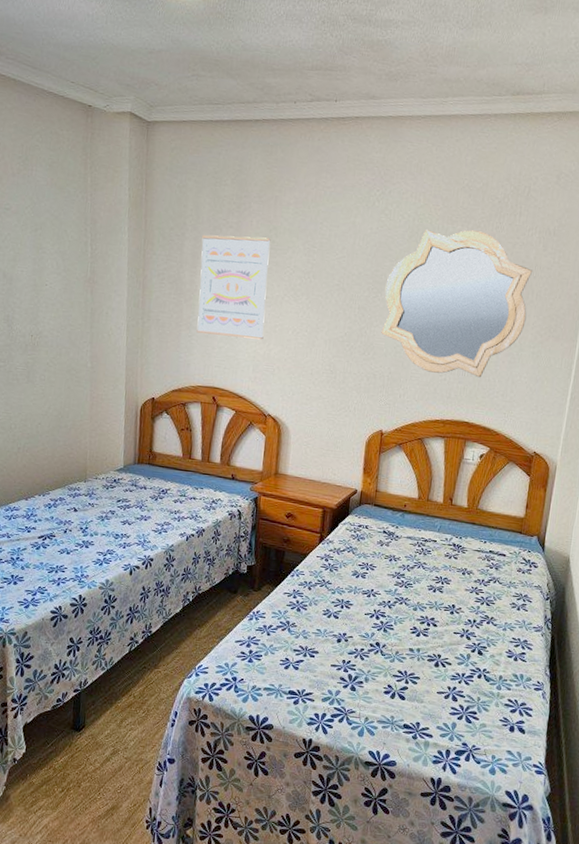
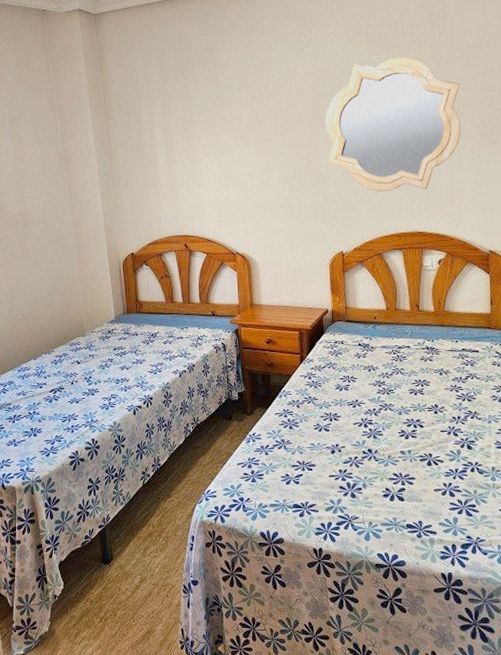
wall art: present [196,235,271,340] -> none [155,96,222,190]

